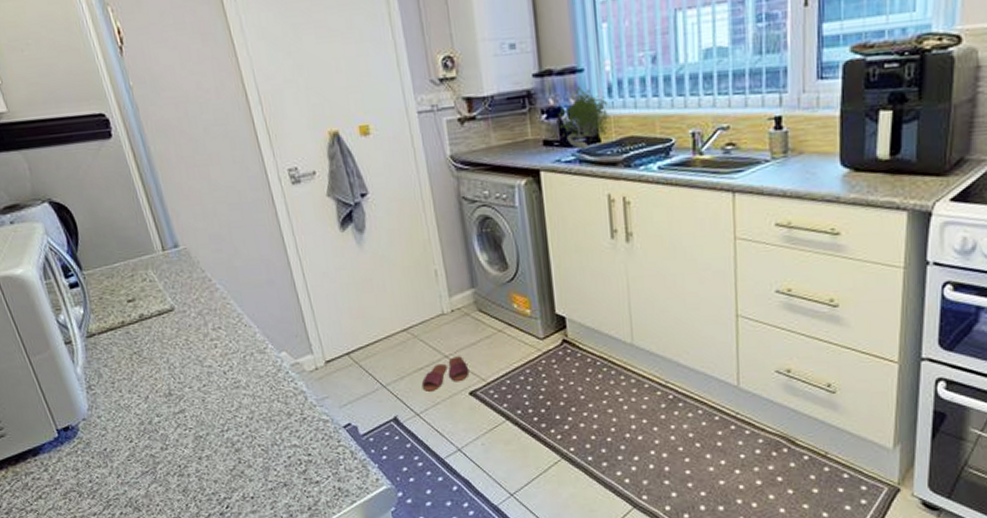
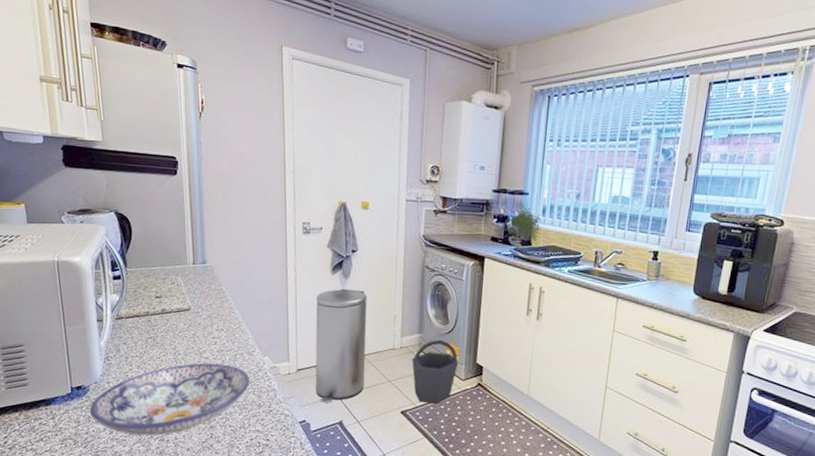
bowl: none [86,370,270,475] -> present [90,363,250,436]
pedal bin: none [328,245,415,397] -> present [315,288,367,403]
slippers: present [422,356,470,391] -> none [367,382,405,406]
bucket: none [469,291,532,376] -> present [411,339,459,404]

